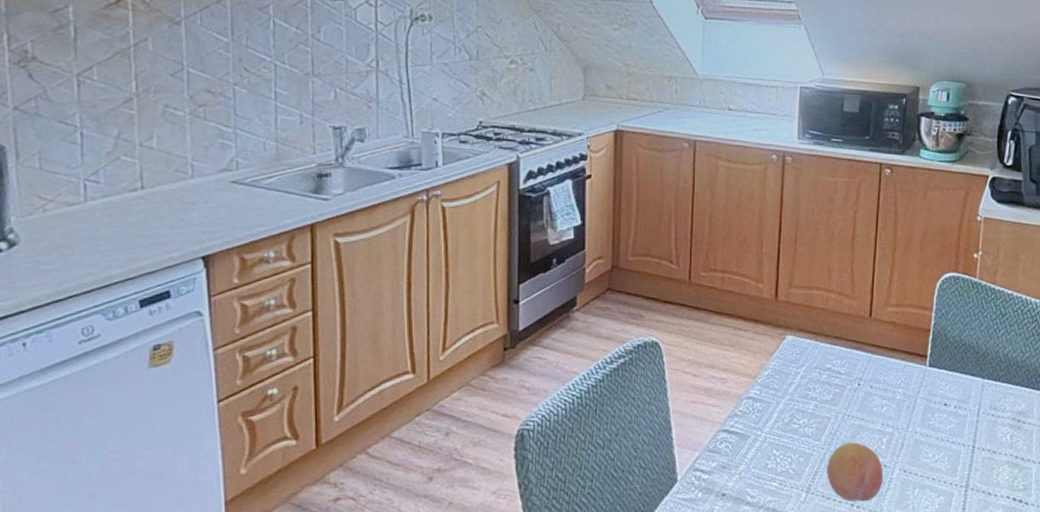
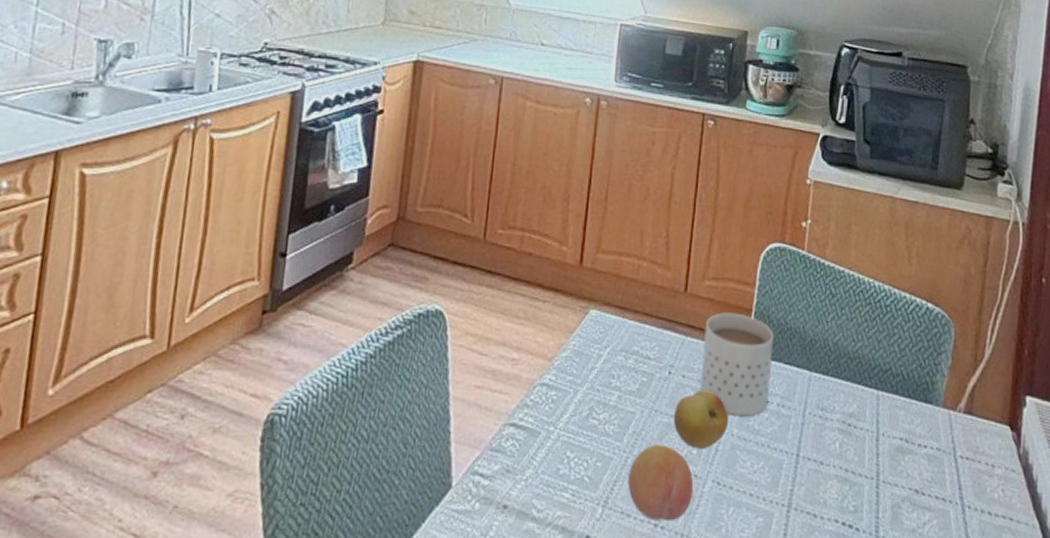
fruit: none [863,397,912,444] -> present [673,391,729,449]
mug: none [887,333,951,417] -> present [701,312,774,415]

